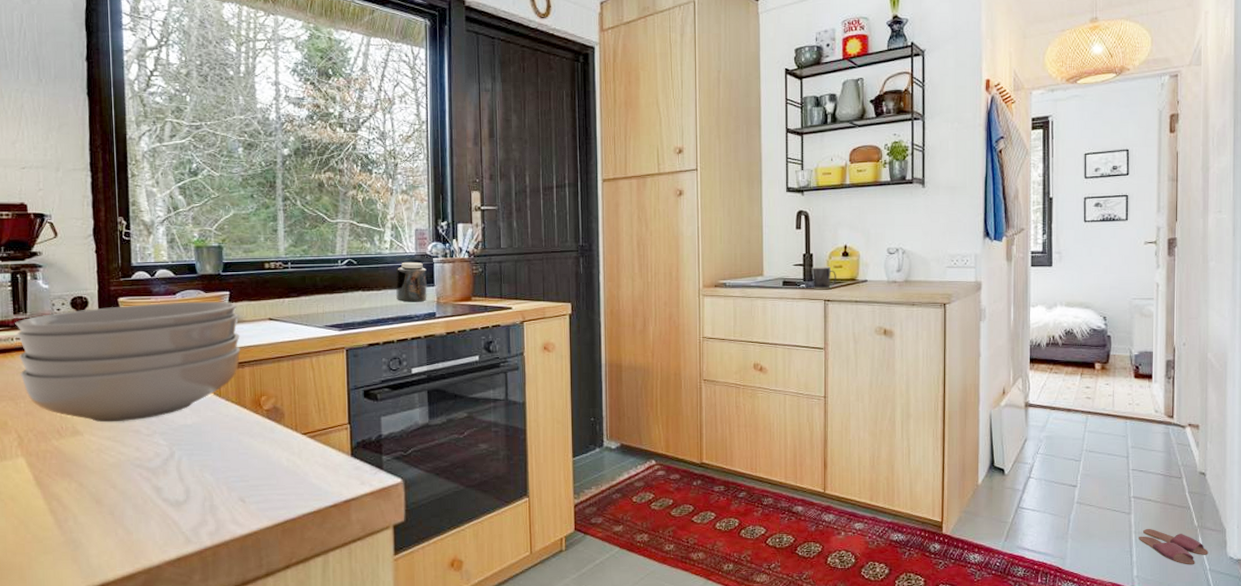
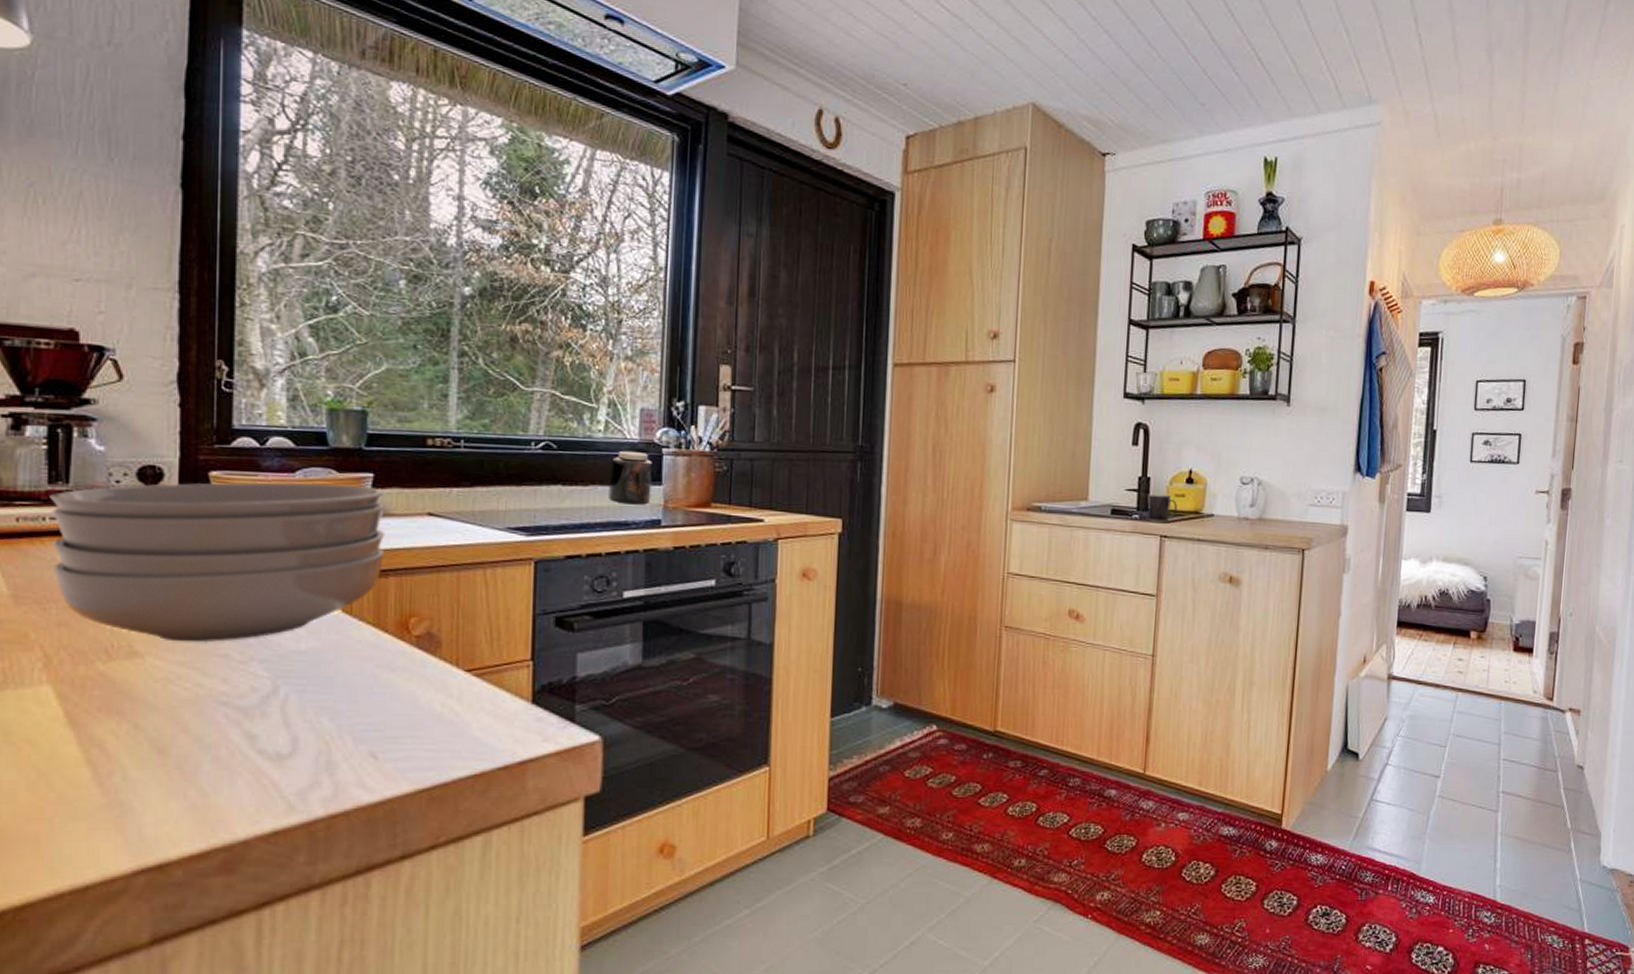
slippers: present [1139,528,1209,565] -> none [1505,829,1581,874]

